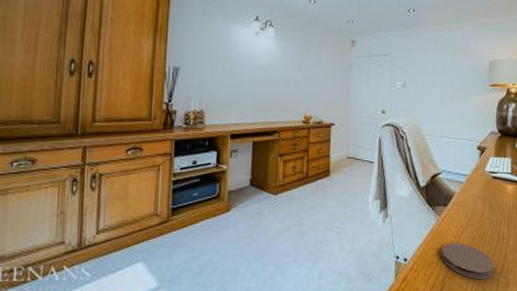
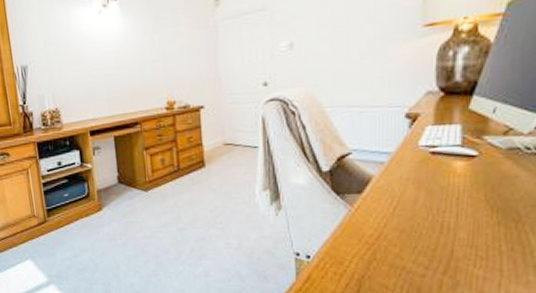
coaster: present [441,243,494,280] -> none [356,237,434,280]

